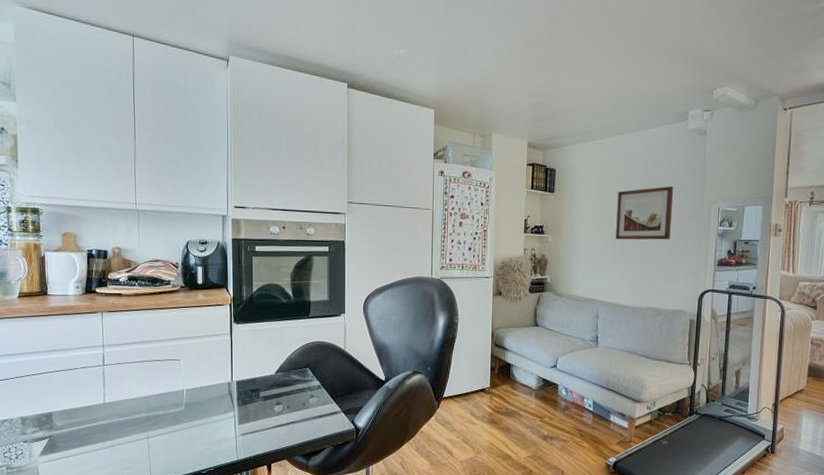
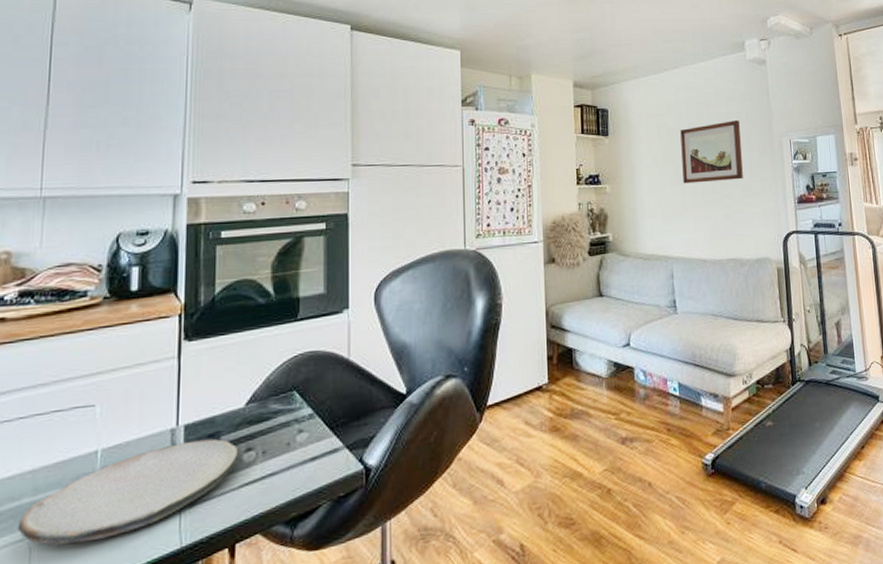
plate: none [140,392,272,447] -> present [17,438,239,545]

